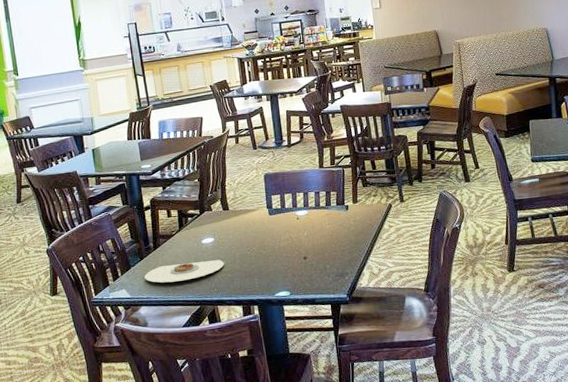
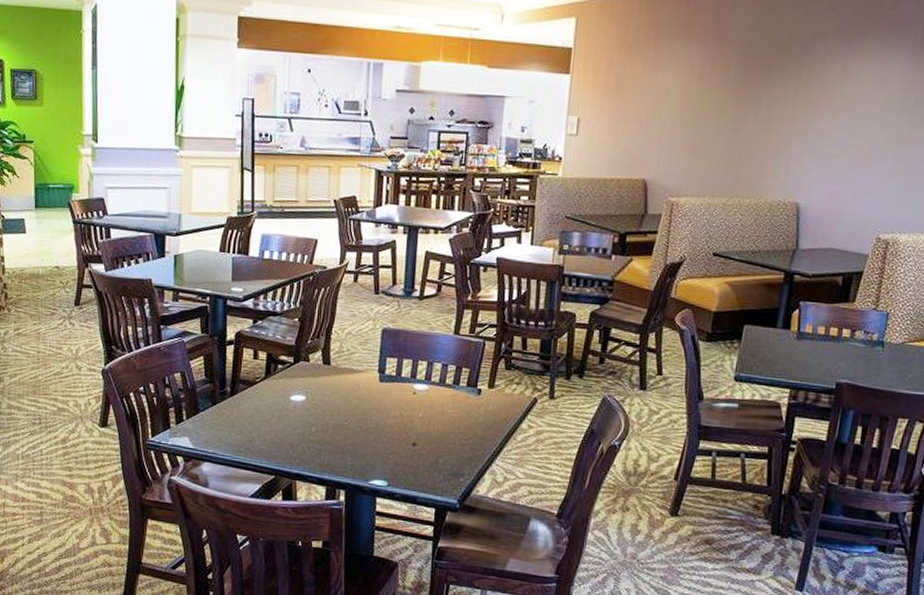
plate: present [144,260,224,283] -> none [214,416,313,442]

